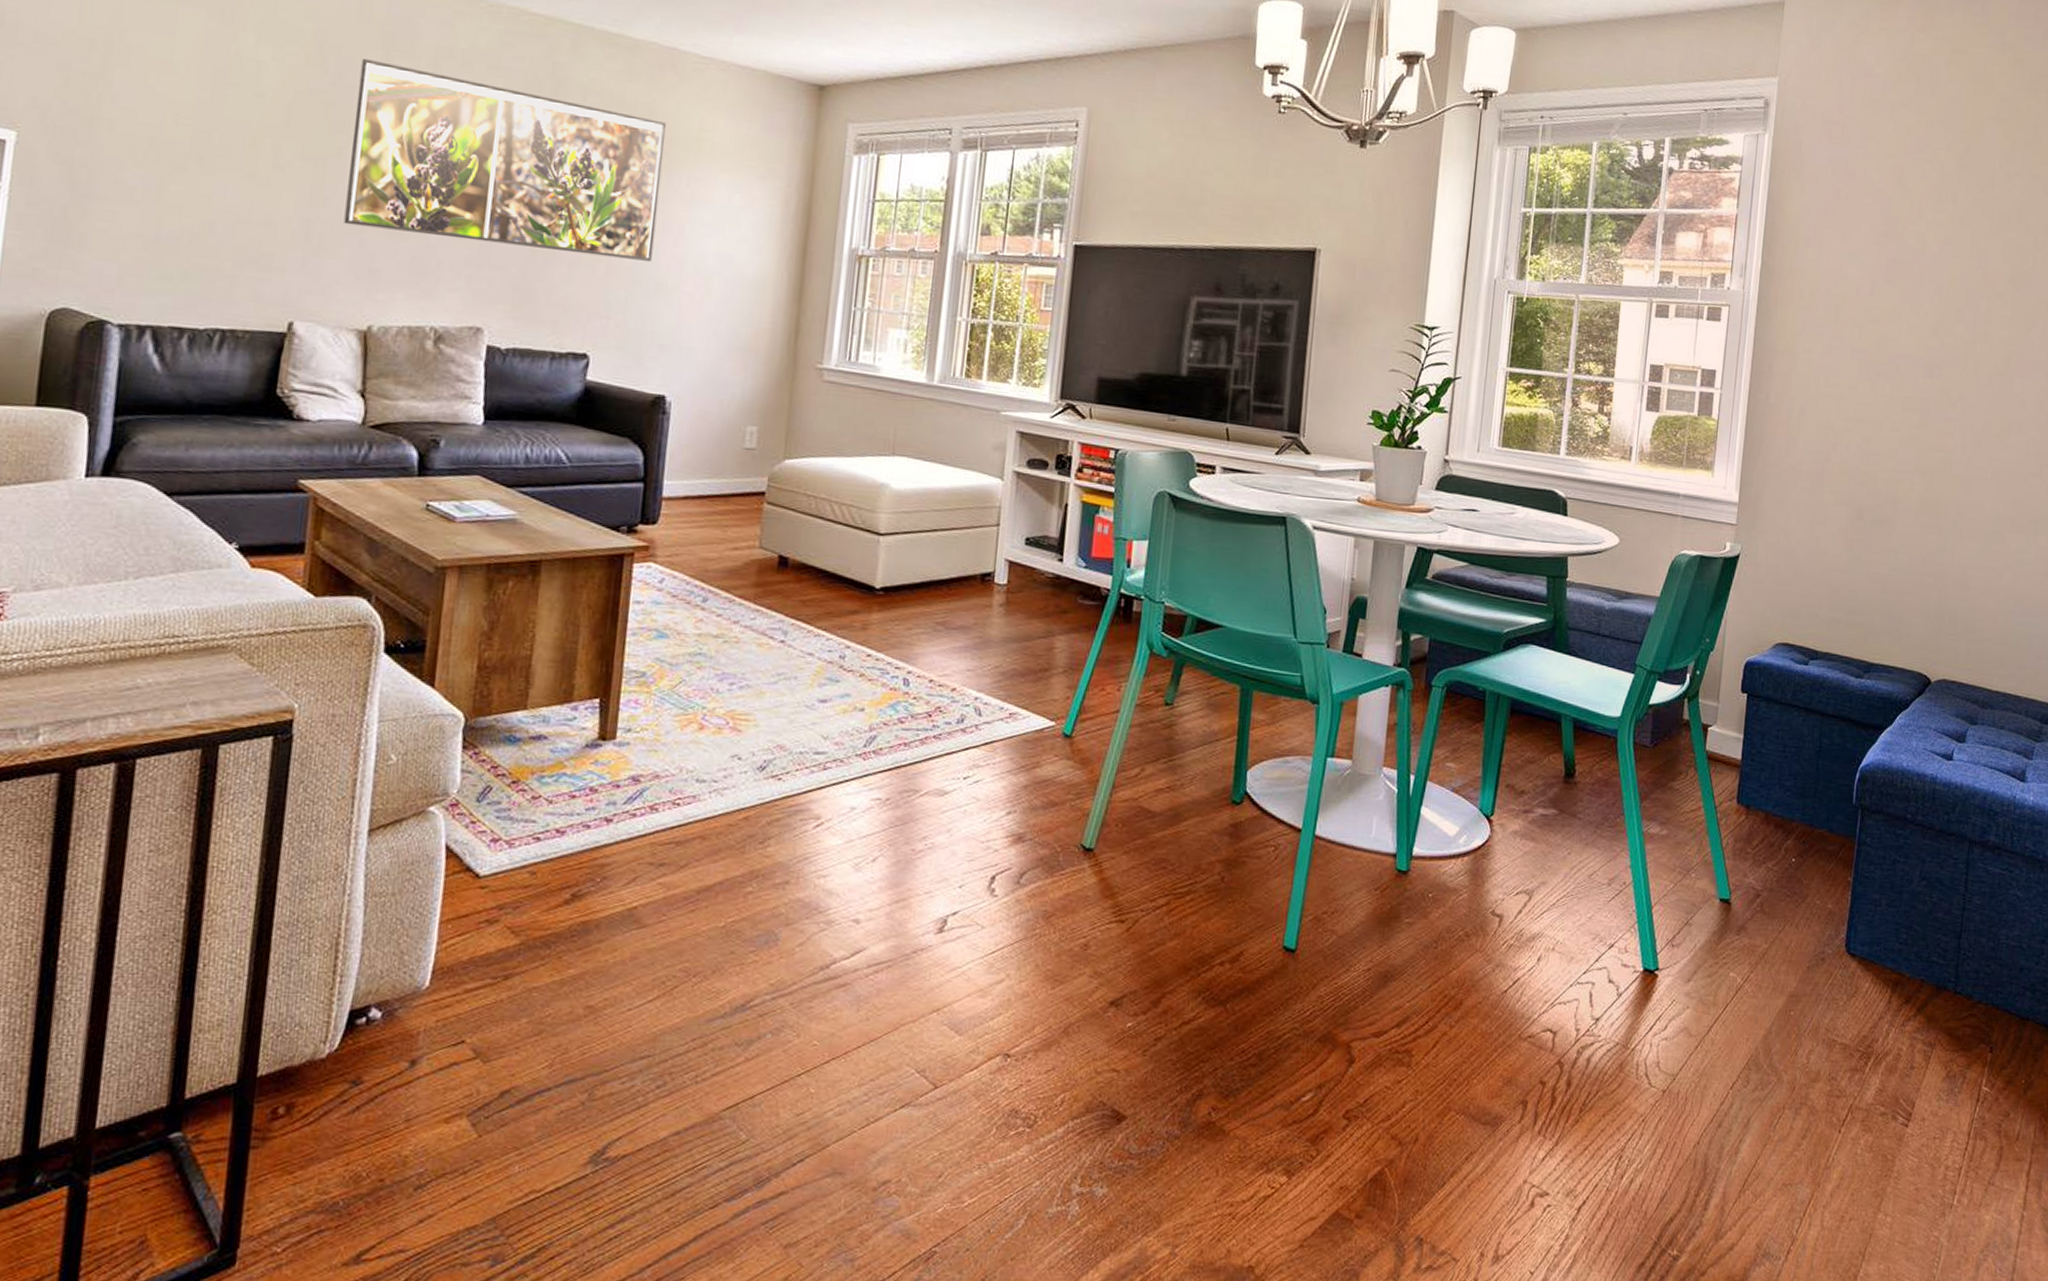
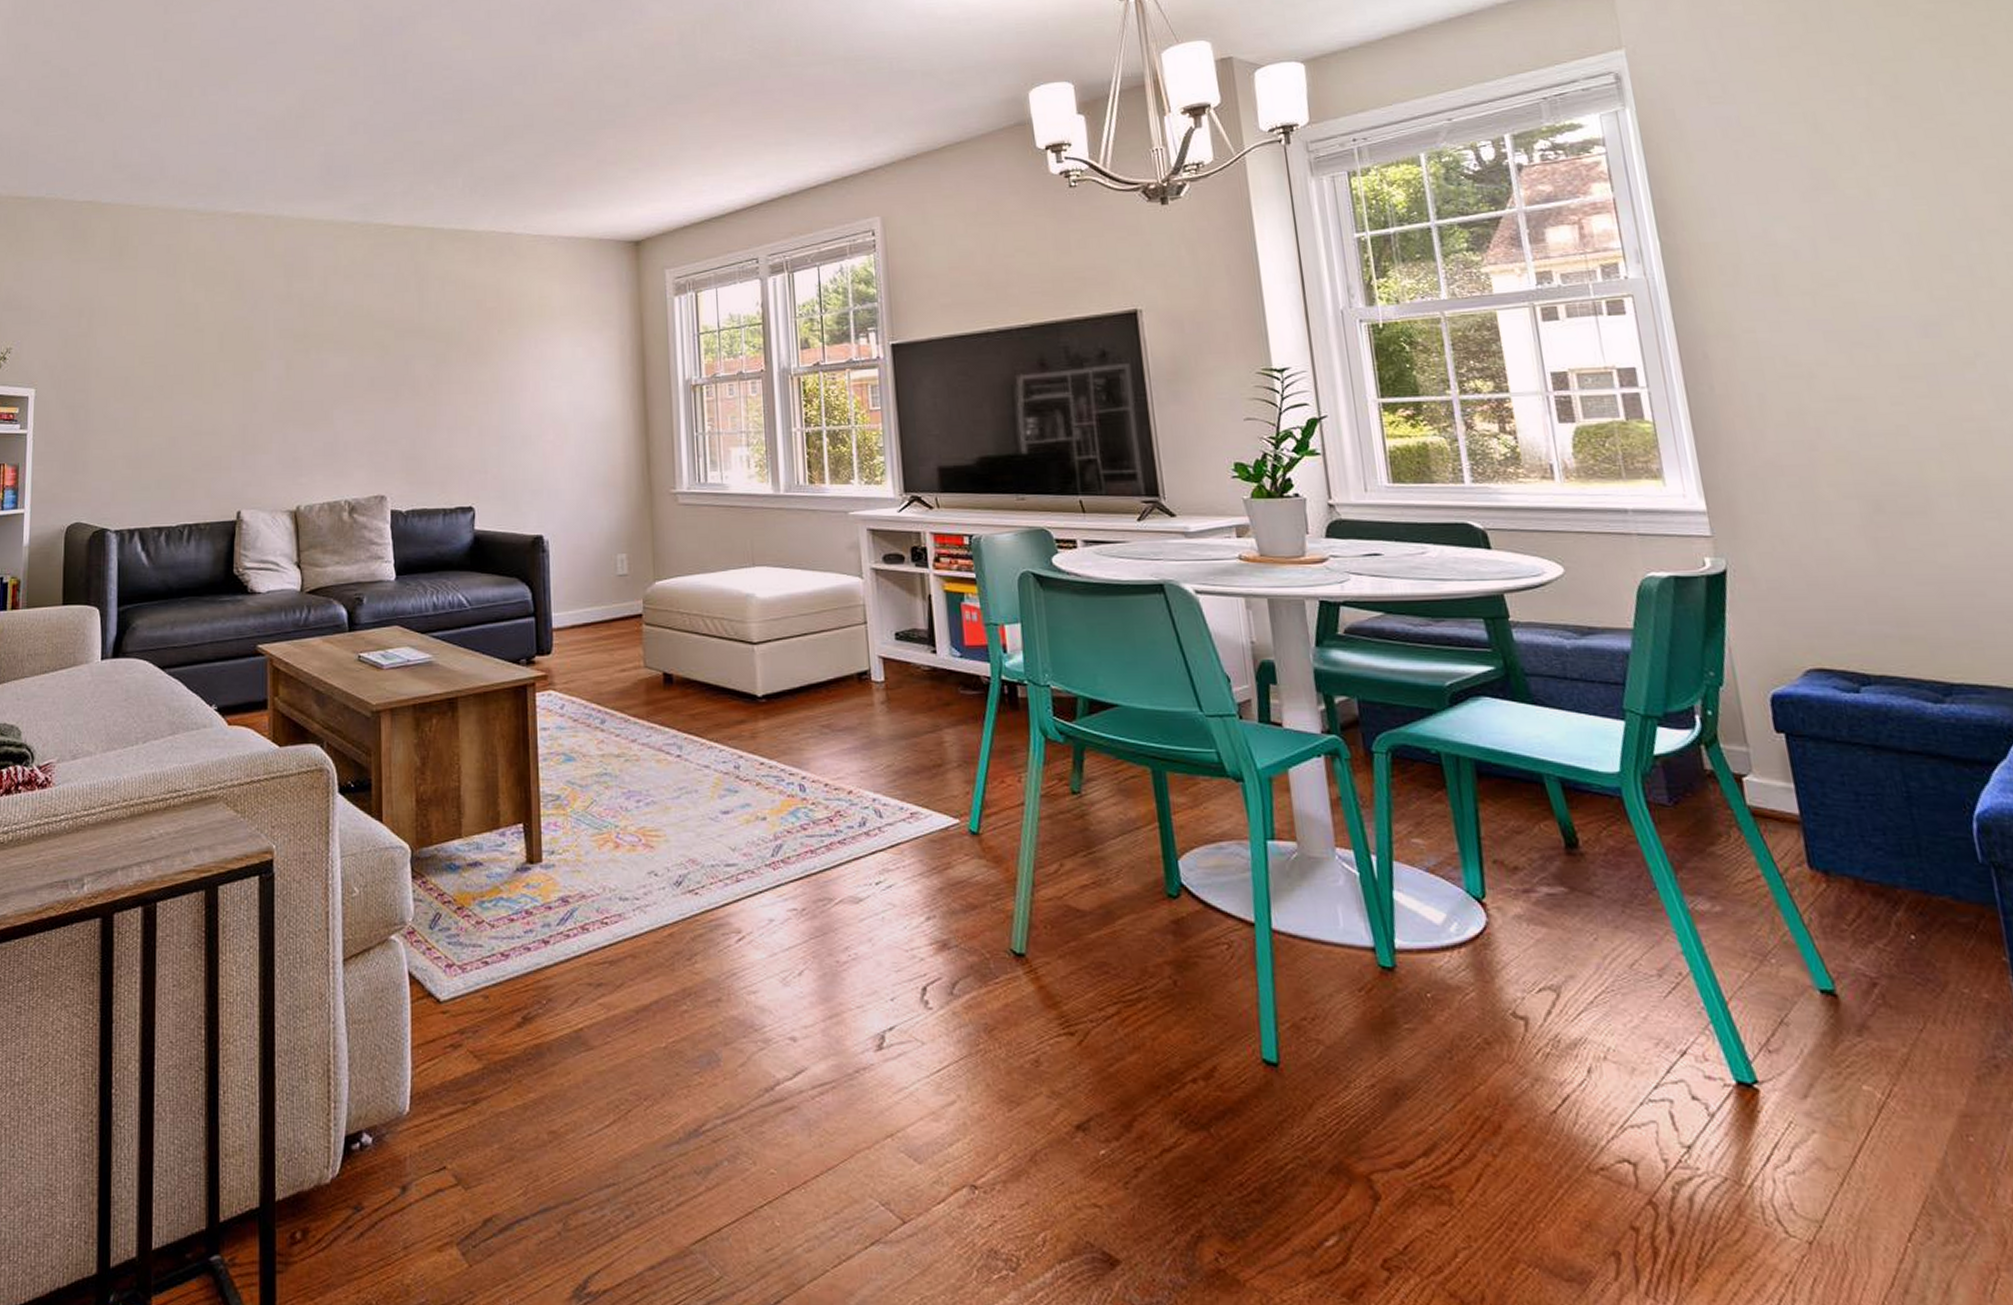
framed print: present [344,59,667,262] -> none [269,287,515,424]

